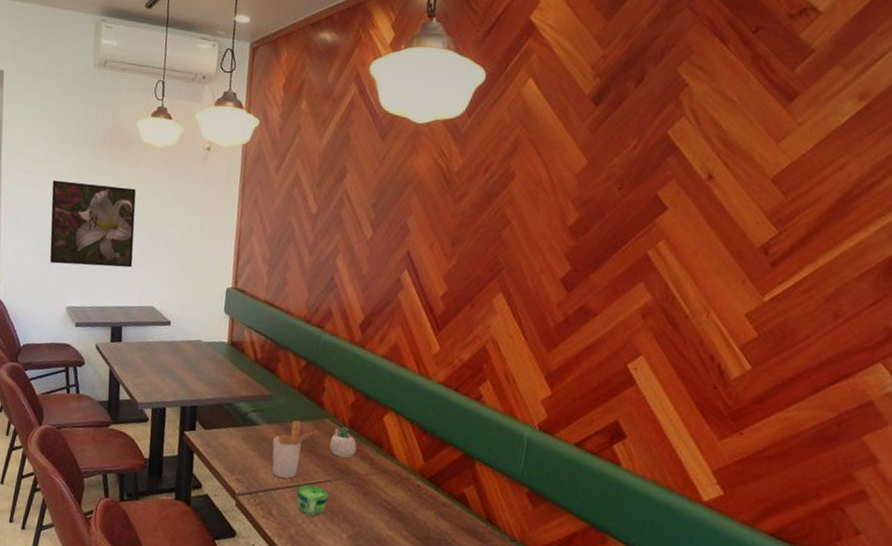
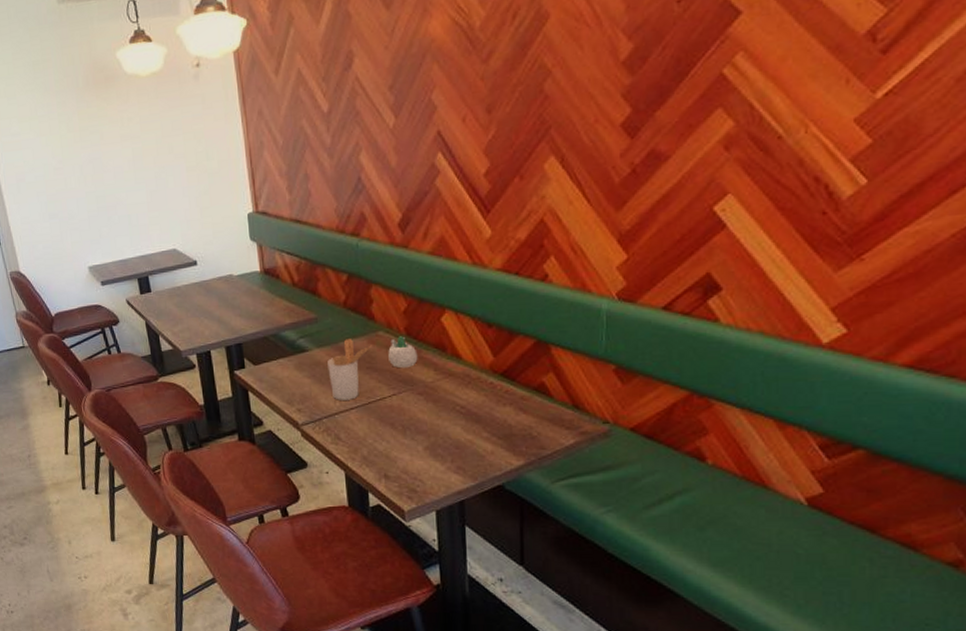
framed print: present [49,180,136,268] -> none [44,127,145,225]
cup: present [296,484,328,517] -> none [363,402,396,434]

